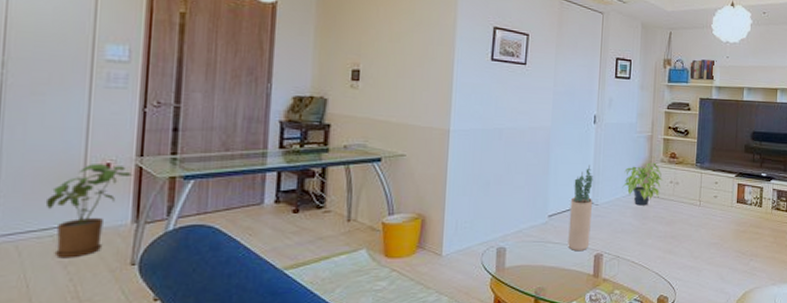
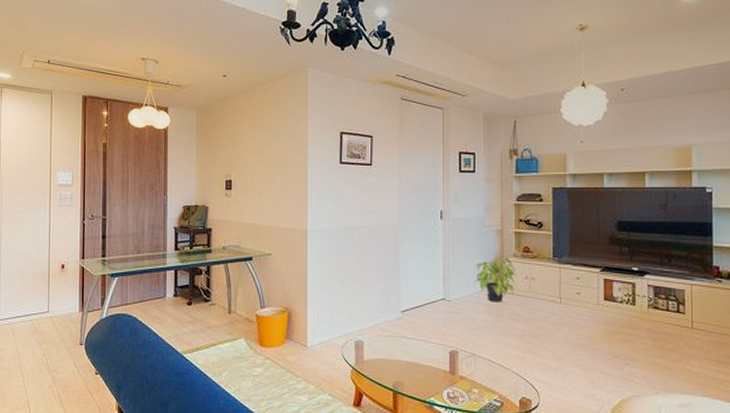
house plant: present [45,164,134,259] -> none [27,265,79,338]
vase: present [568,165,593,252] -> none [422,261,444,348]
books: present [690,59,717,81] -> none [540,145,570,169]

